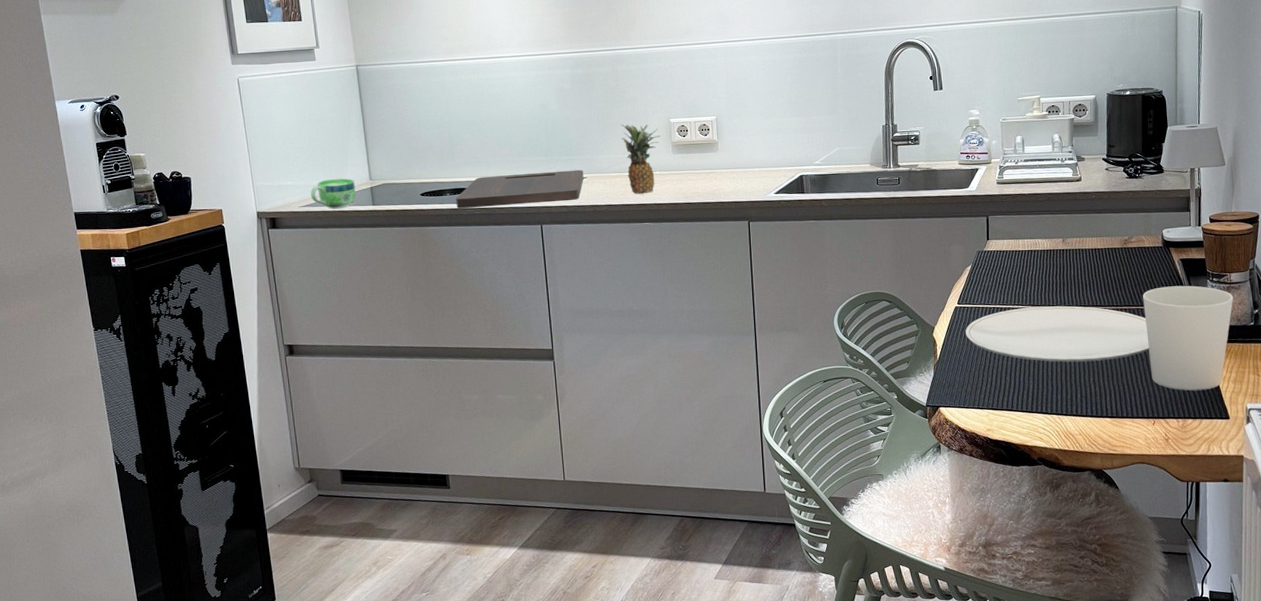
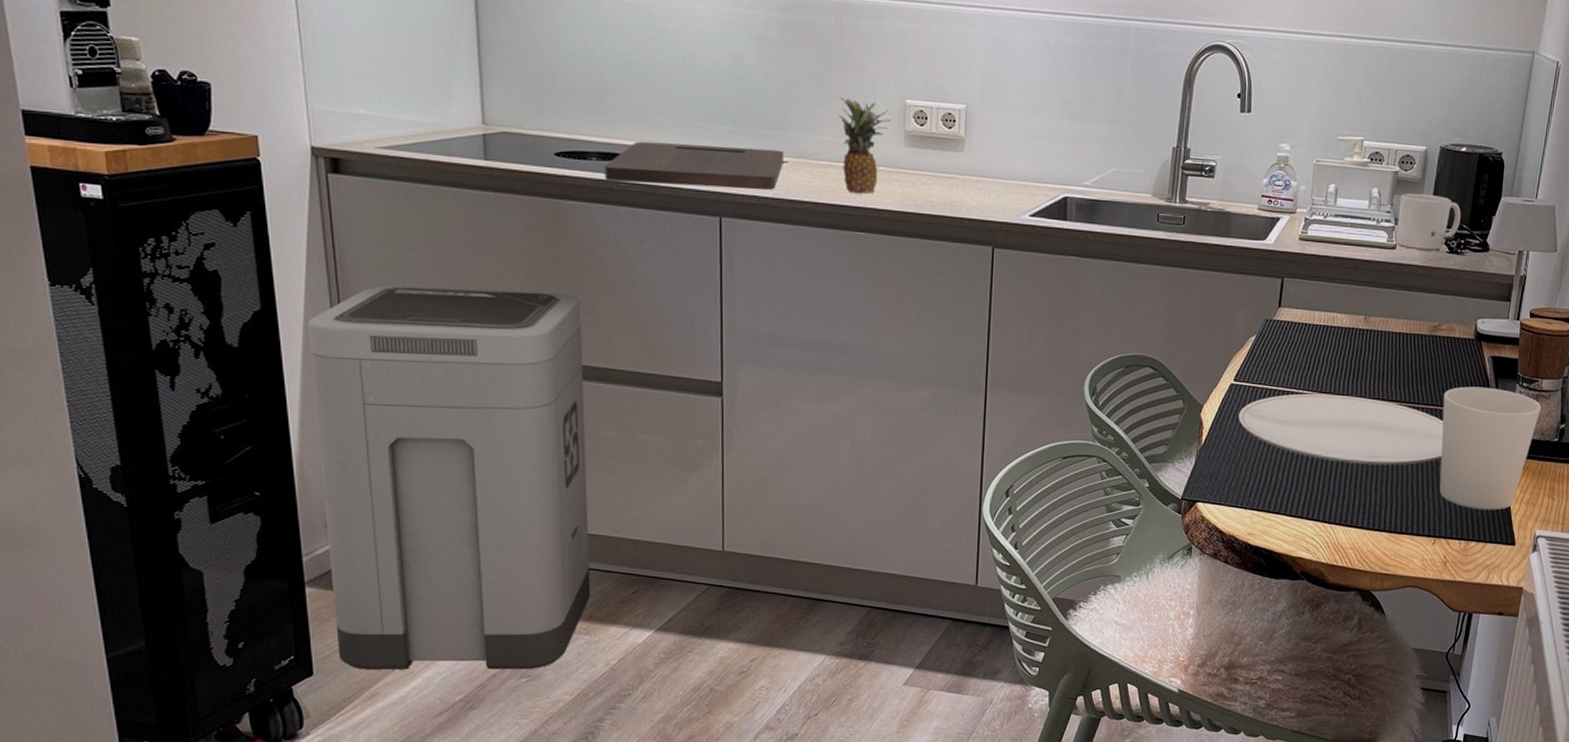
trash can: none [260,295,469,594] -> present [308,285,591,670]
cup: present [310,178,356,209] -> none [393,114,460,159]
mug: none [1079,133,1135,180] -> present [1396,193,1461,251]

